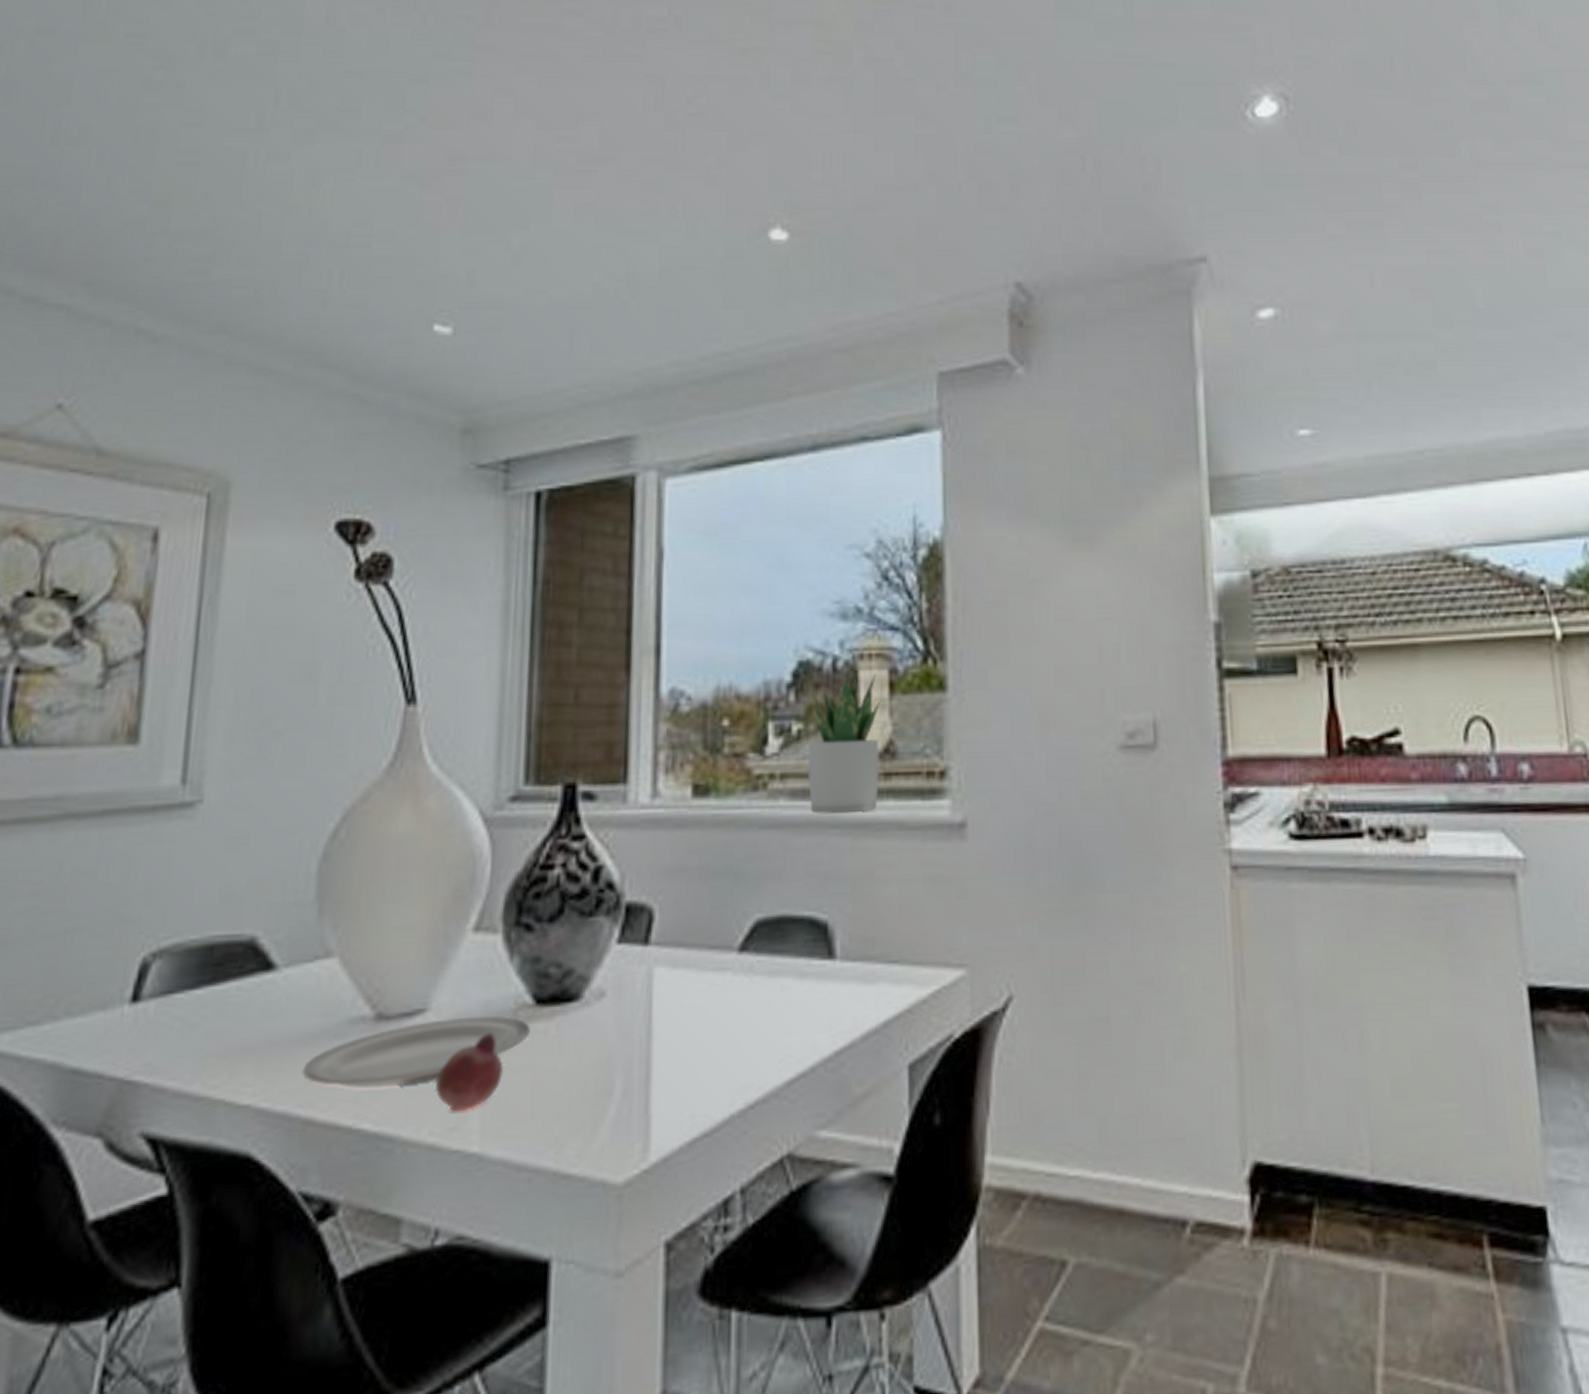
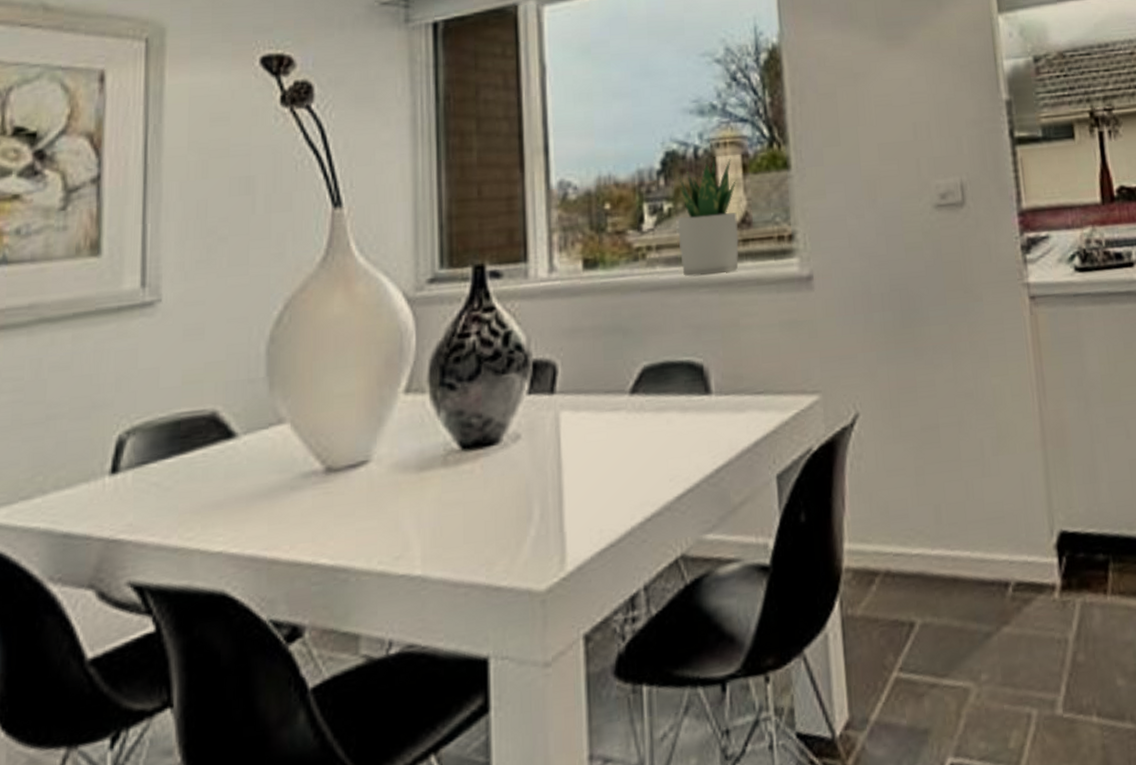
plate: present [302,1015,531,1089] -> none [265,461,460,531]
fruit: present [435,1033,504,1112] -> none [380,476,439,544]

